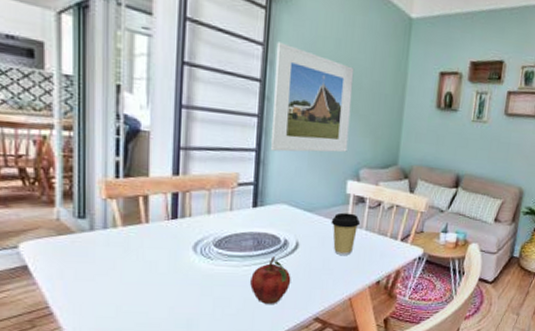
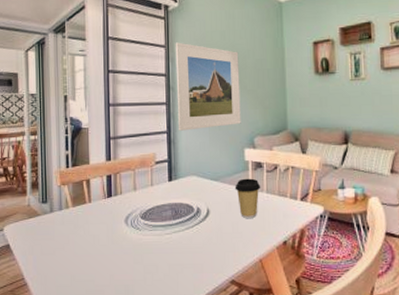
fruit: present [250,257,291,304] -> none [172,224,206,269]

